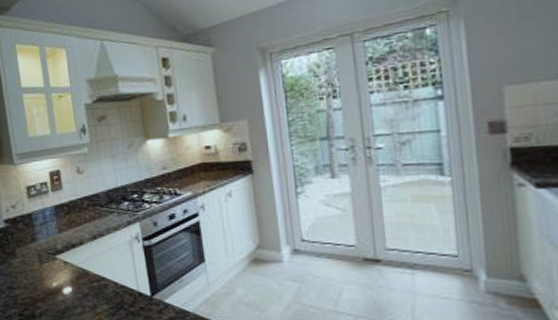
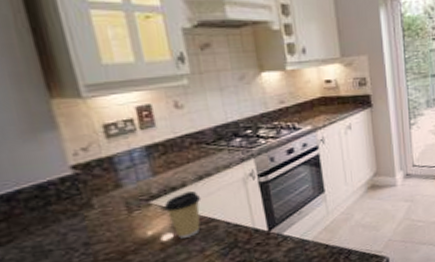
coffee cup: none [65,250,95,293] -> present [163,191,202,238]

